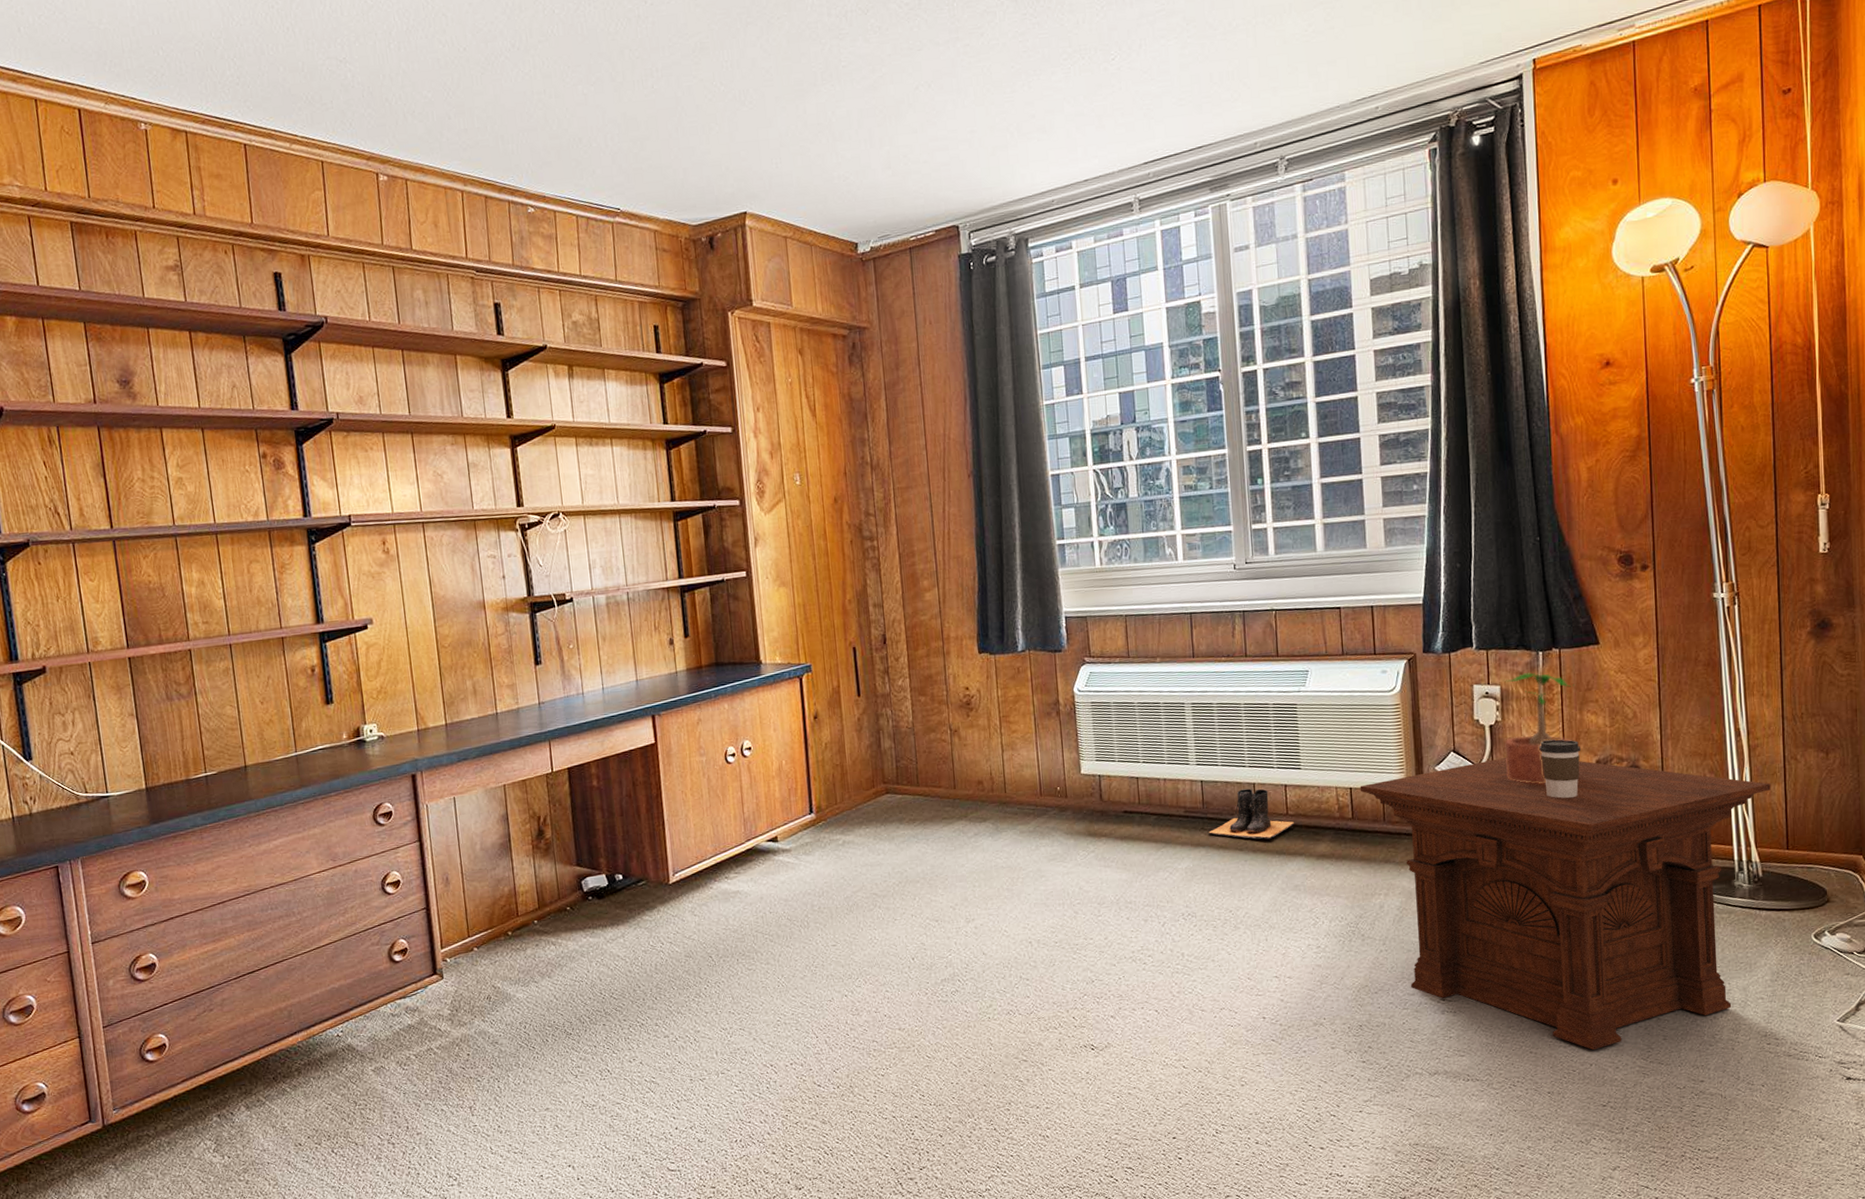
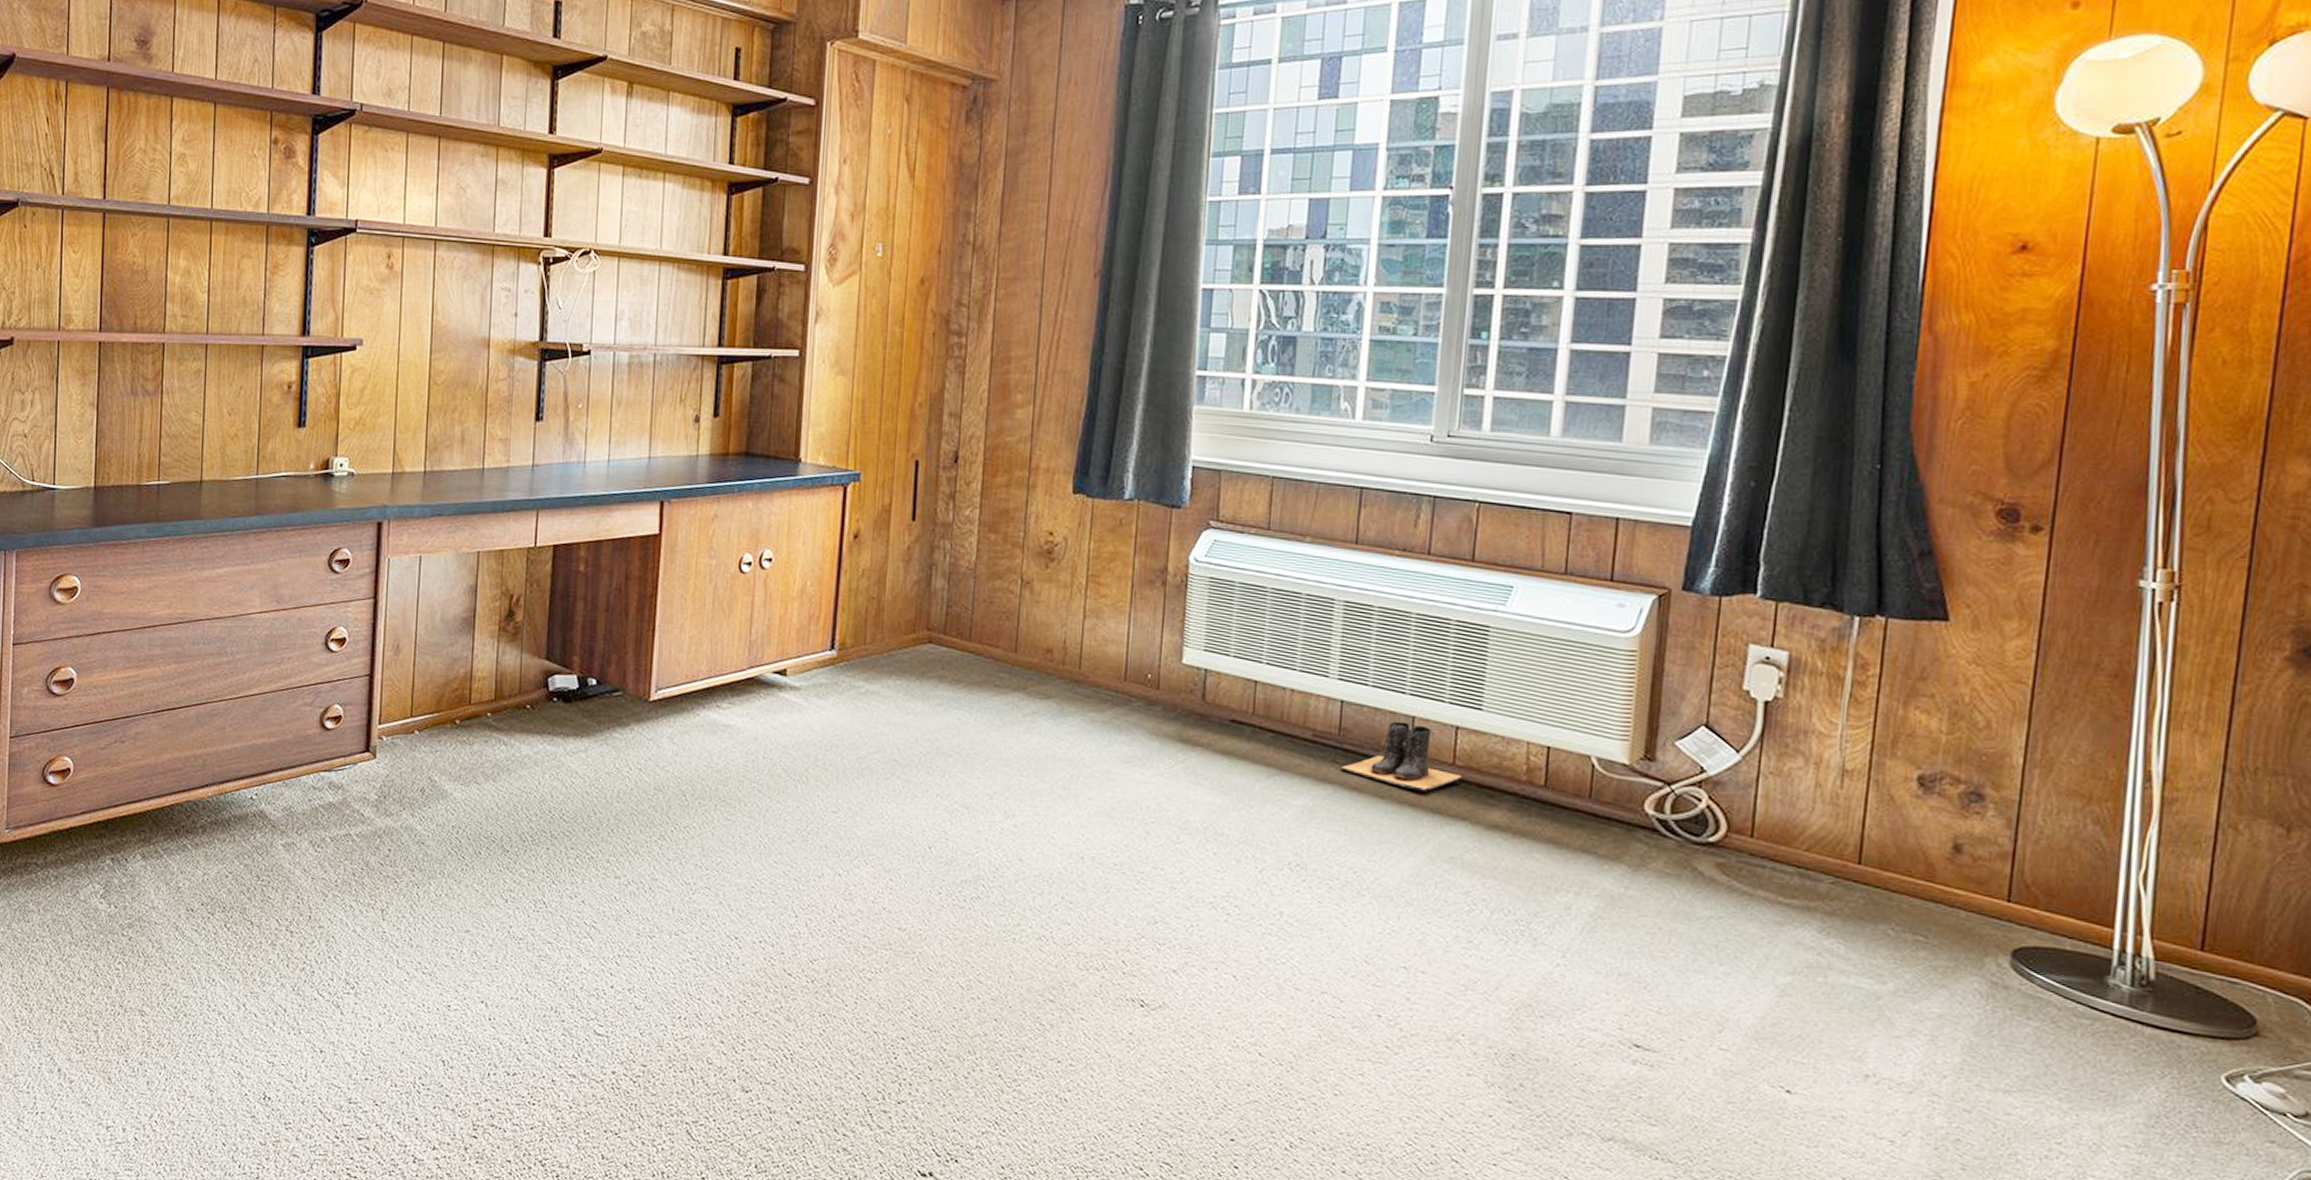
side table: present [1360,756,1771,1051] -> none [1561,746,2189,1161]
potted plant: present [1504,672,1574,784] -> none [1779,641,1902,791]
coffee cup: present [1539,739,1580,799] -> none [1834,735,1897,818]

